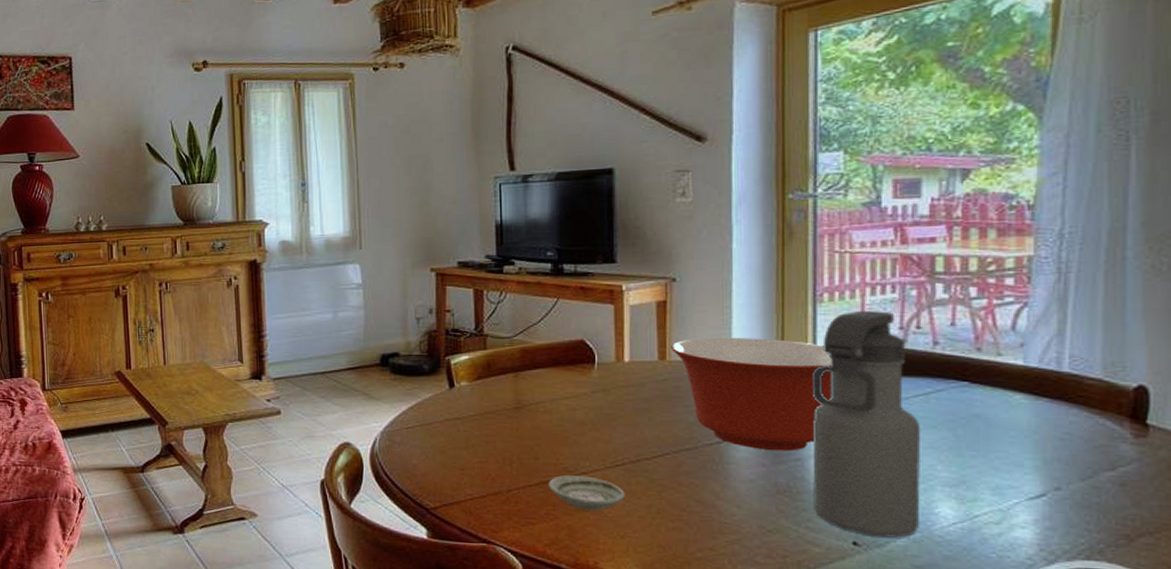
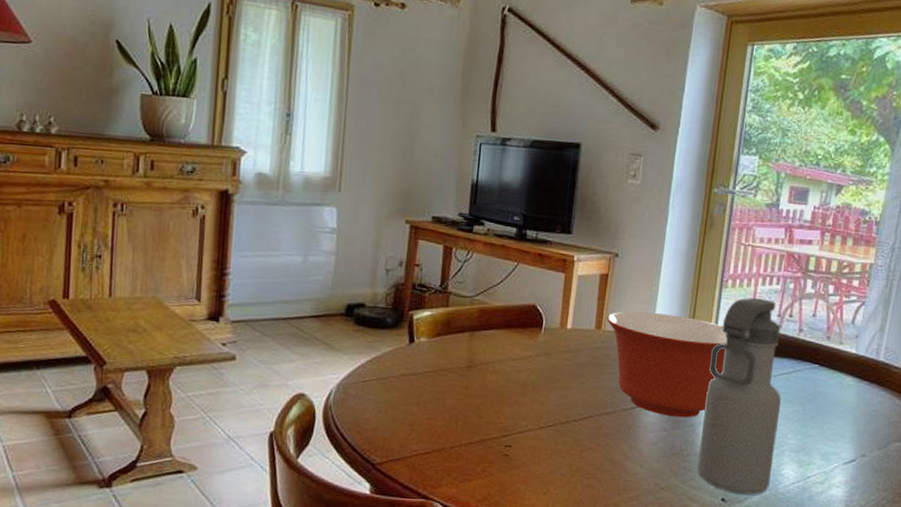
saucer: present [549,475,625,511] -> none [488,434,553,469]

